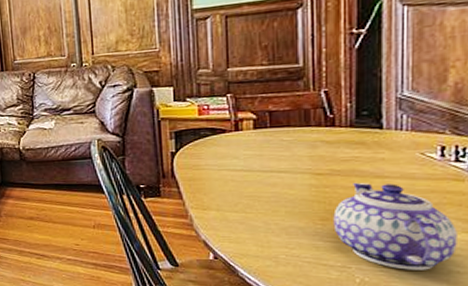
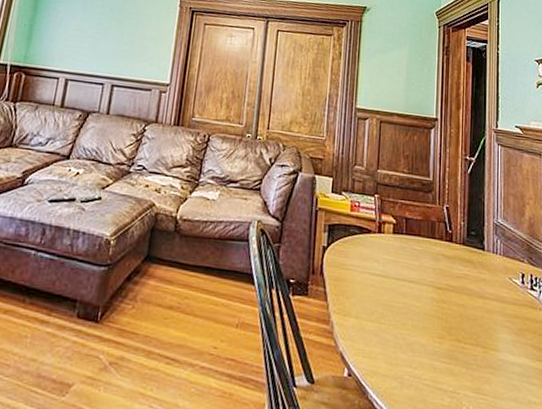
teapot: present [333,182,457,270] -> none [448,300,533,400]

